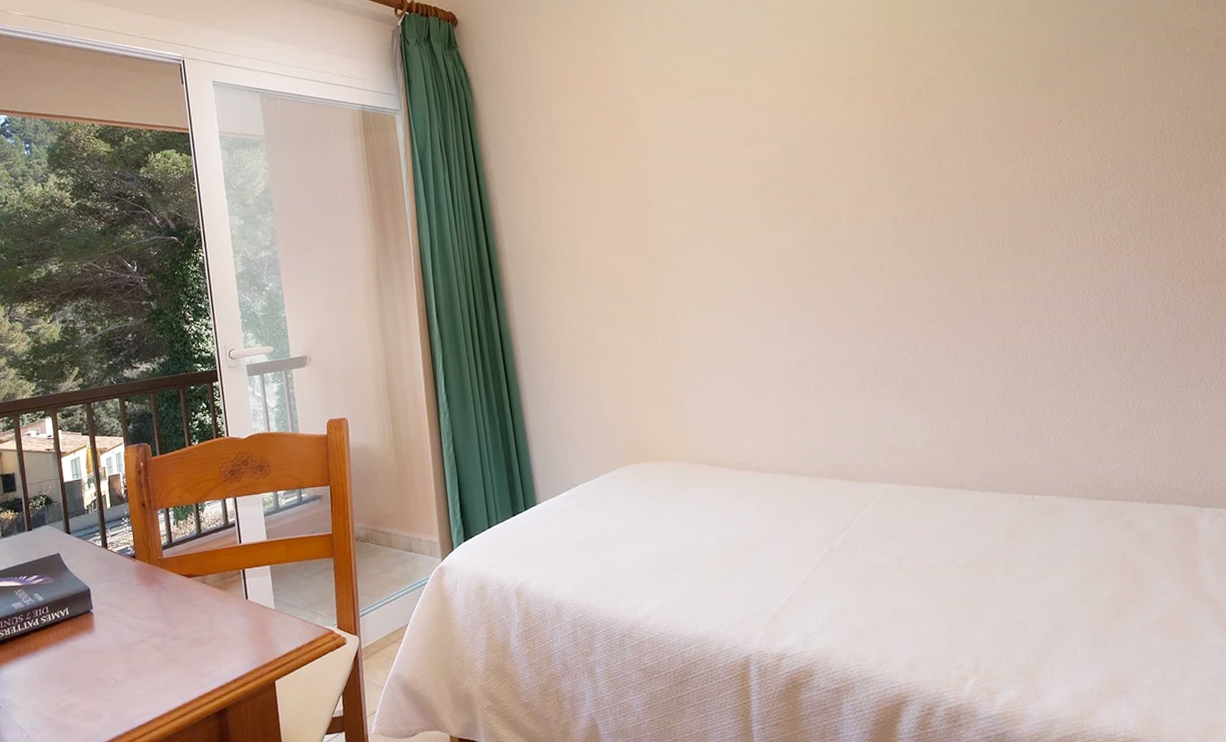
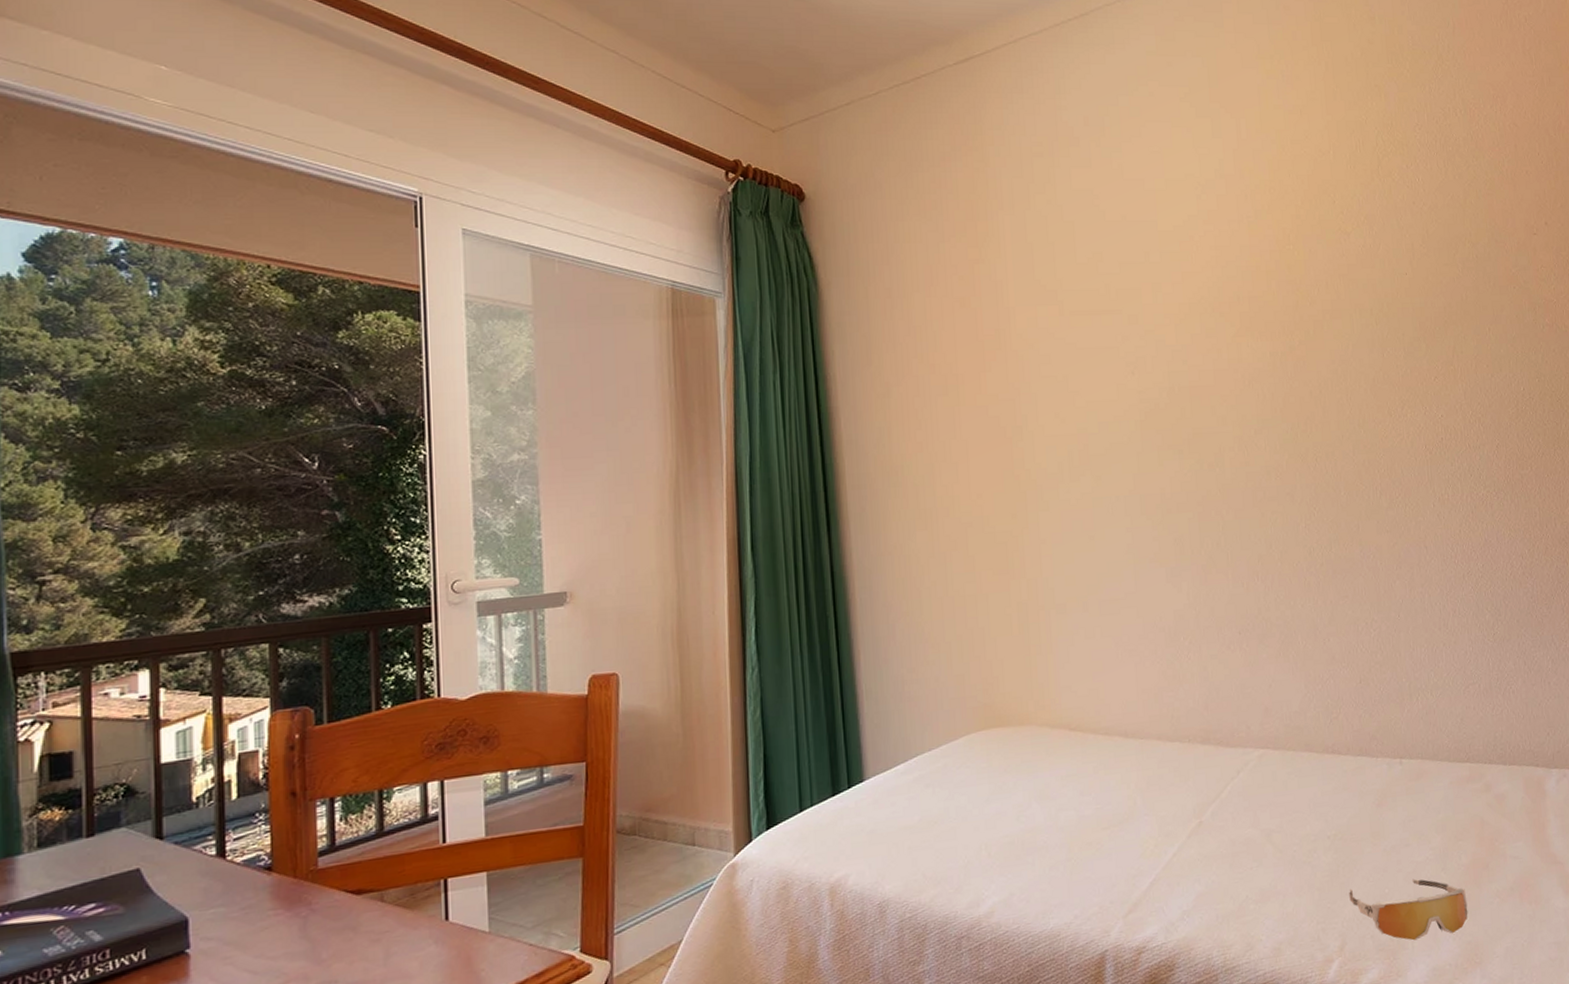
sunglasses: none [982,608,1111,666] -> present [1349,878,1468,941]

